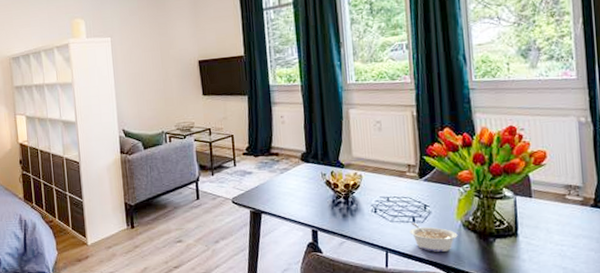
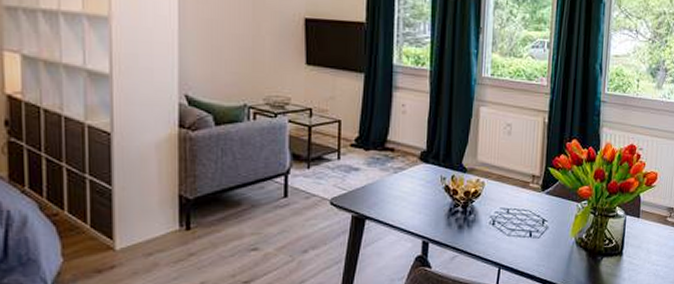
legume: present [409,222,458,252] -> none [525,237,570,269]

